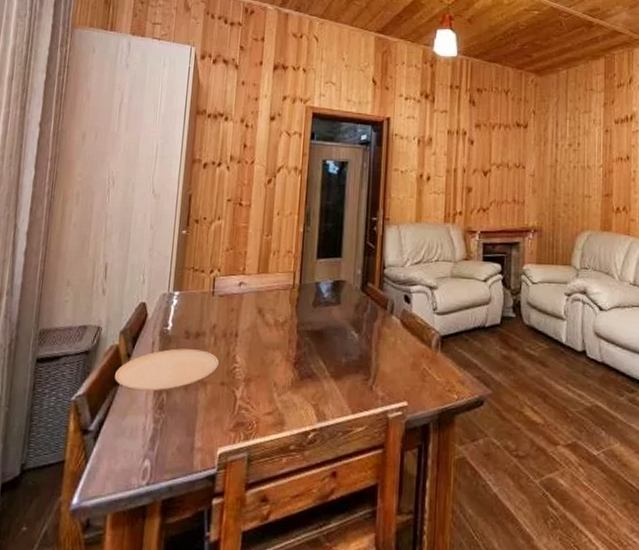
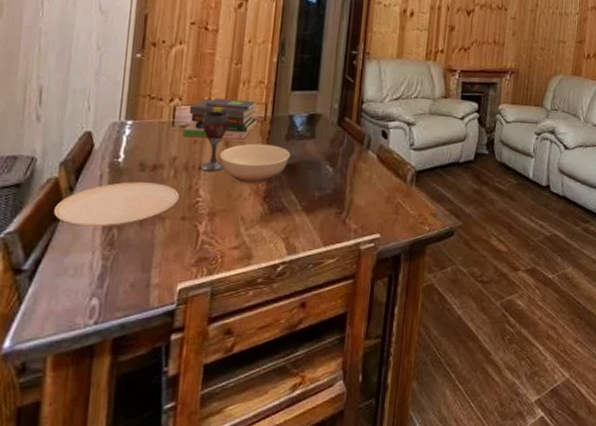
books: none [221,268,287,307] -> present [182,97,257,140]
cup: none [236,280,262,339] -> present [200,111,230,172]
bowl: none [253,310,318,350] -> present [219,143,291,184]

